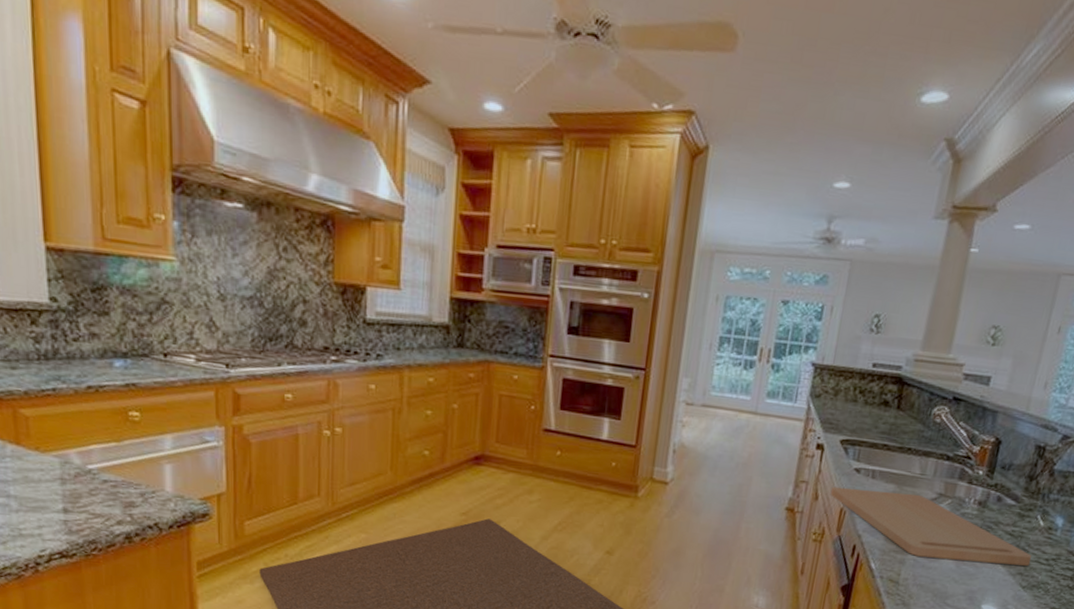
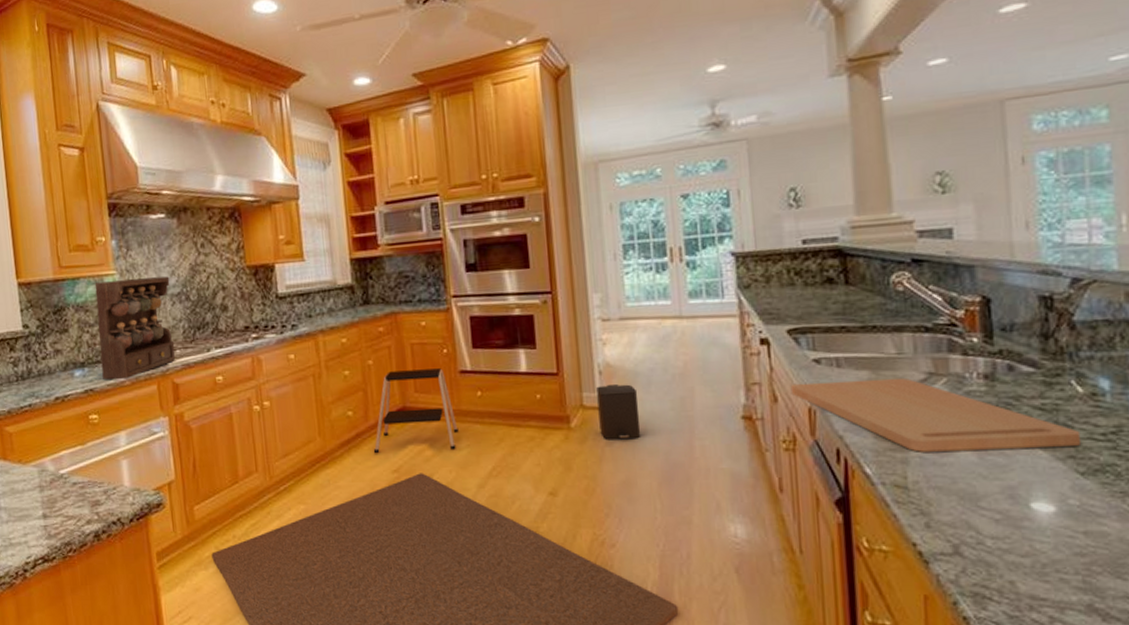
spice rack: none [147,266,241,380] -> present [94,276,175,380]
step stool: none [444,418,533,502] -> present [373,368,459,454]
pedal bin: none [663,463,703,515] -> present [596,383,641,441]

